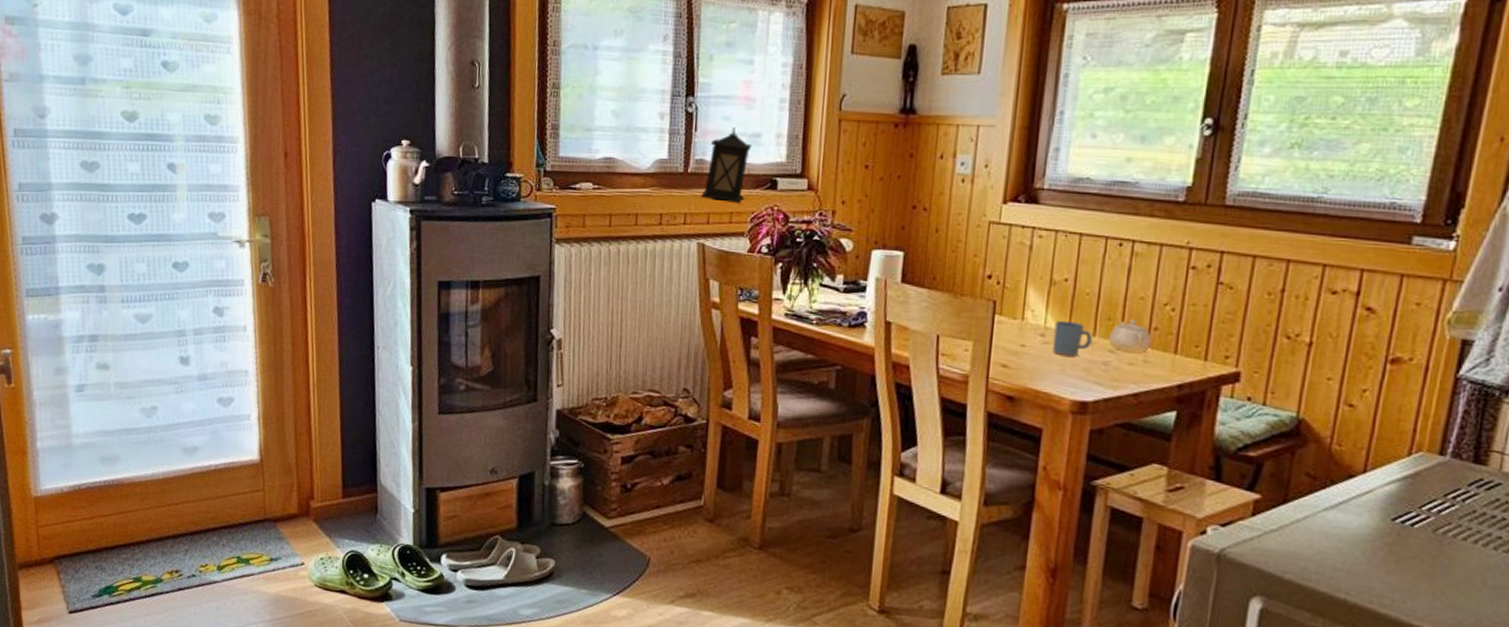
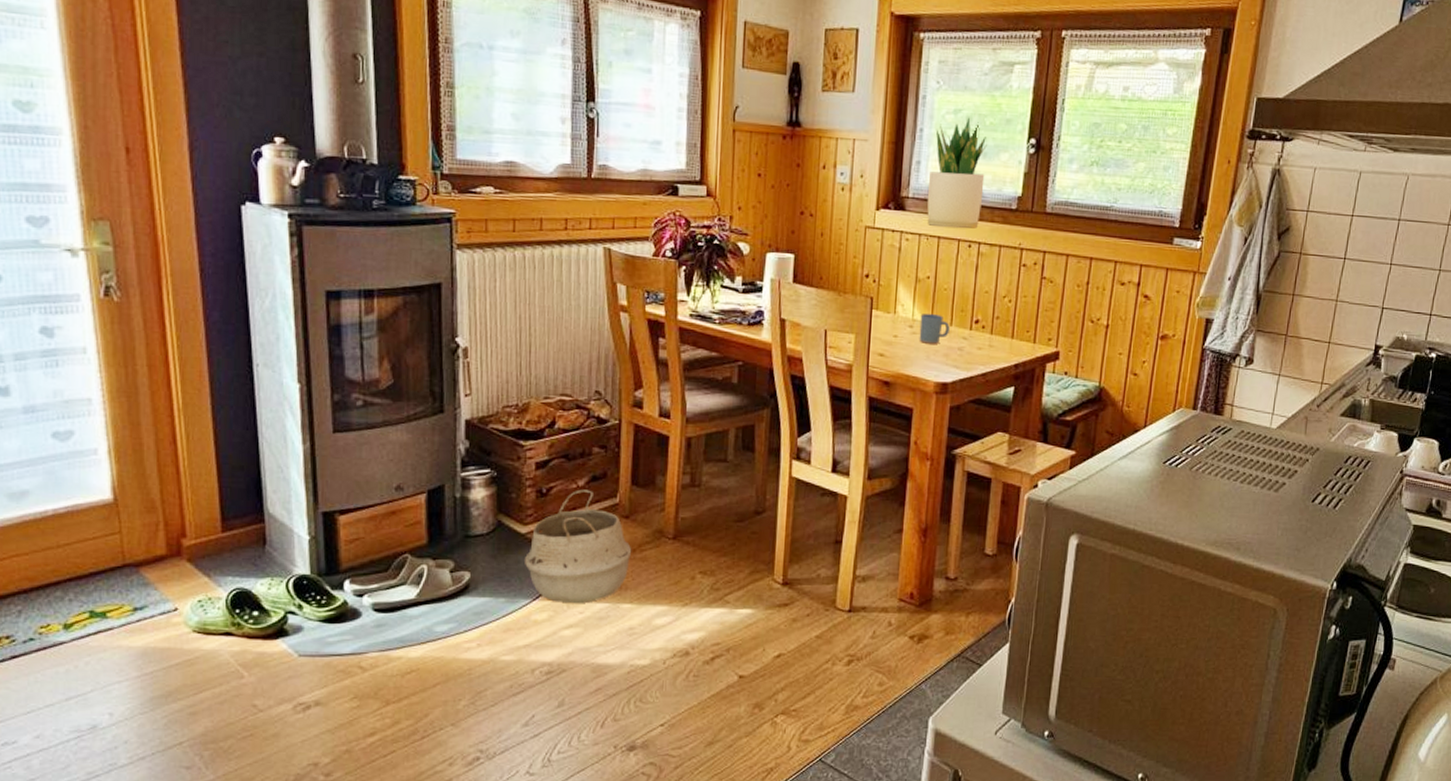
woven basket: none [606,488,715,605] -> present [524,489,632,603]
lantern: present [701,127,752,204] -> none [605,134,653,210]
planter: none [1066,96,1147,225] -> present [927,117,987,229]
teapot: present [1108,319,1153,354] -> none [962,310,996,340]

